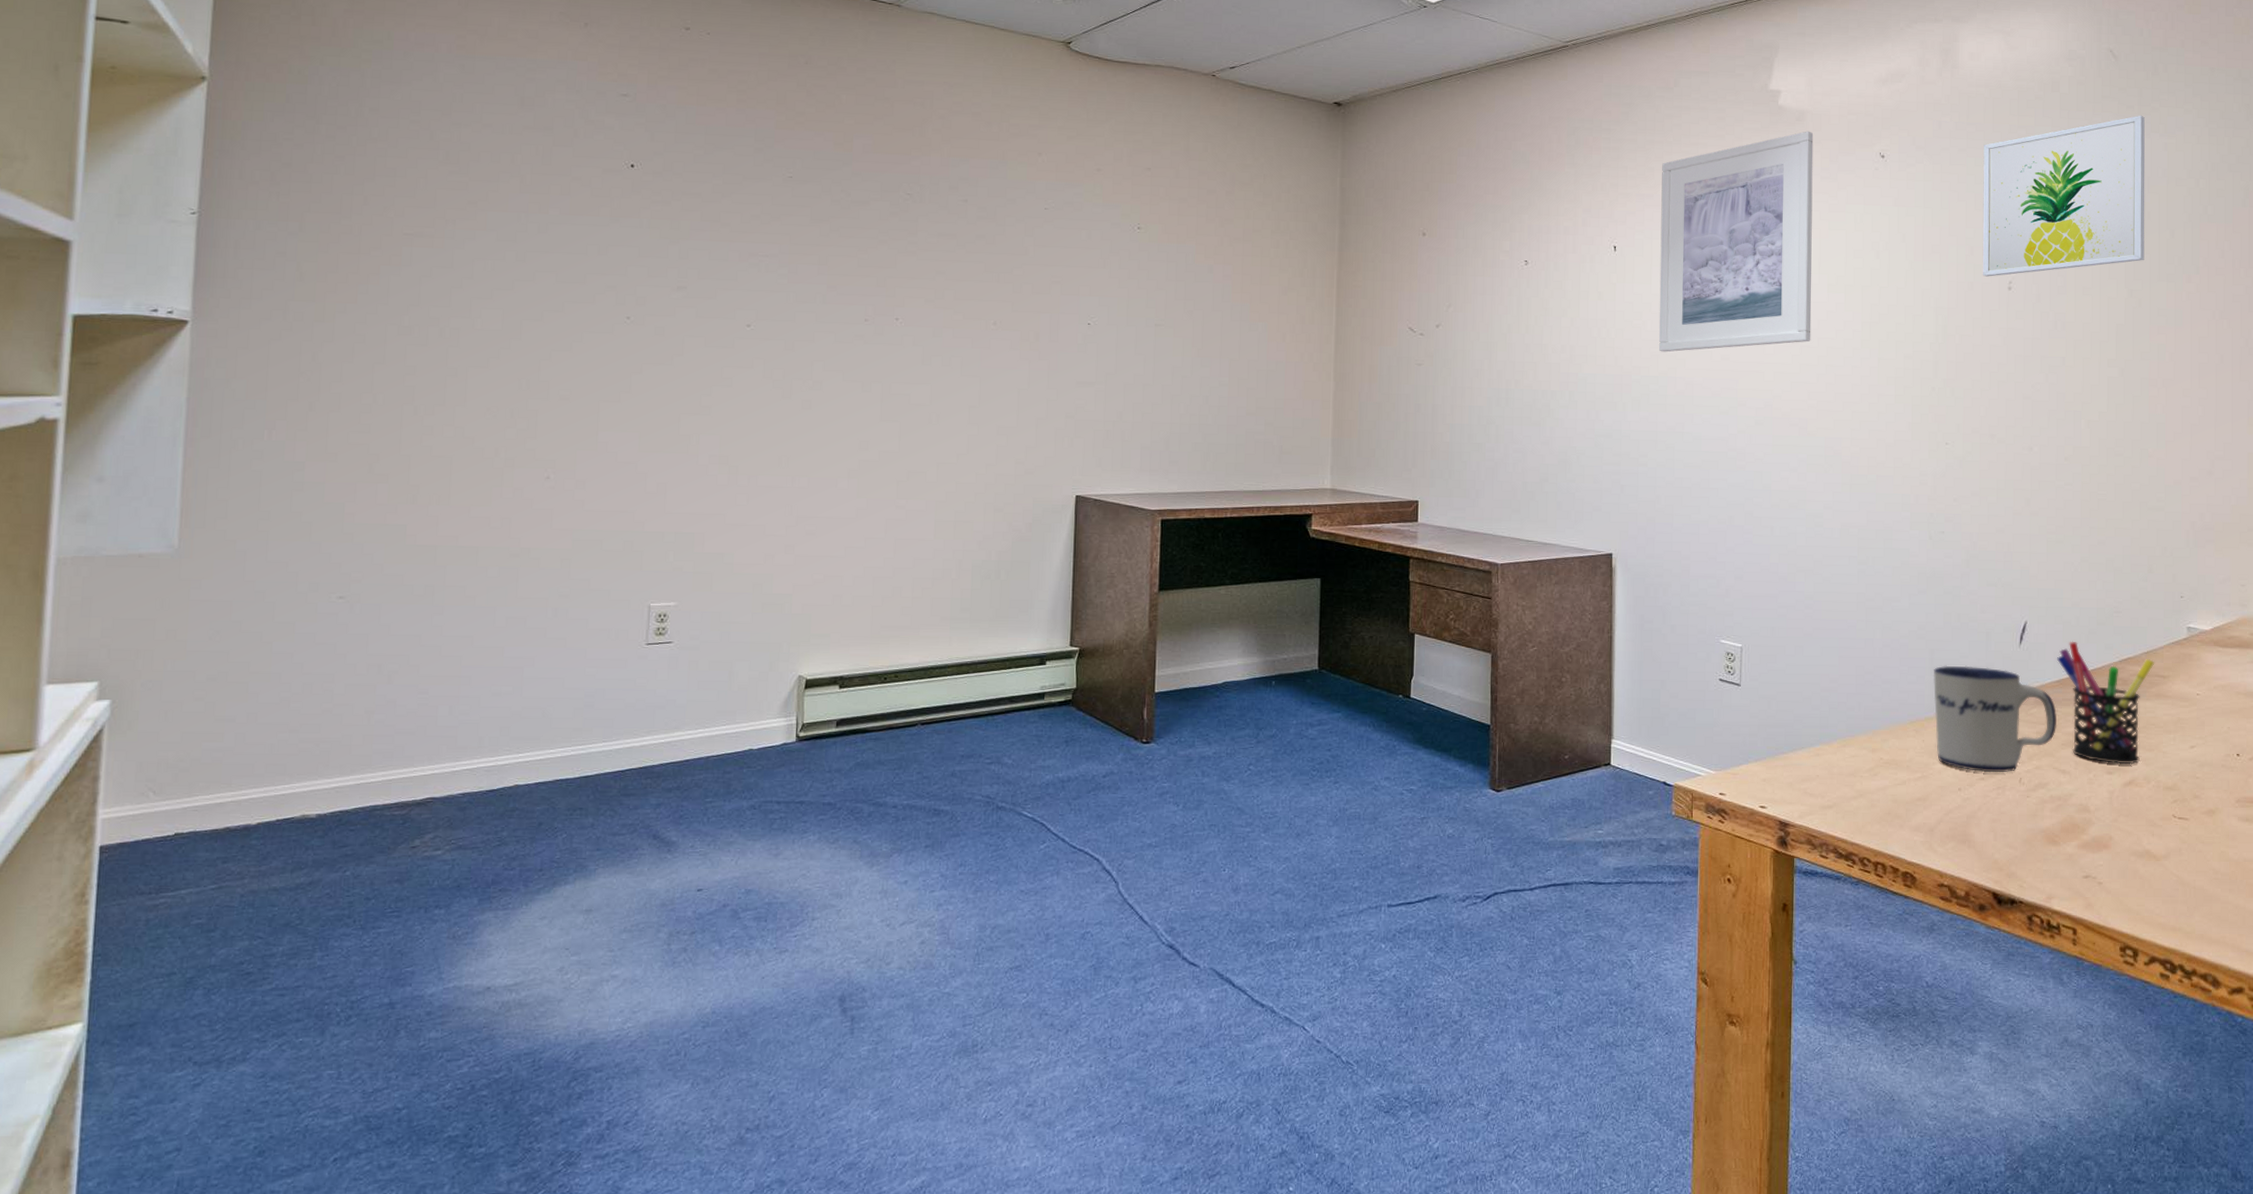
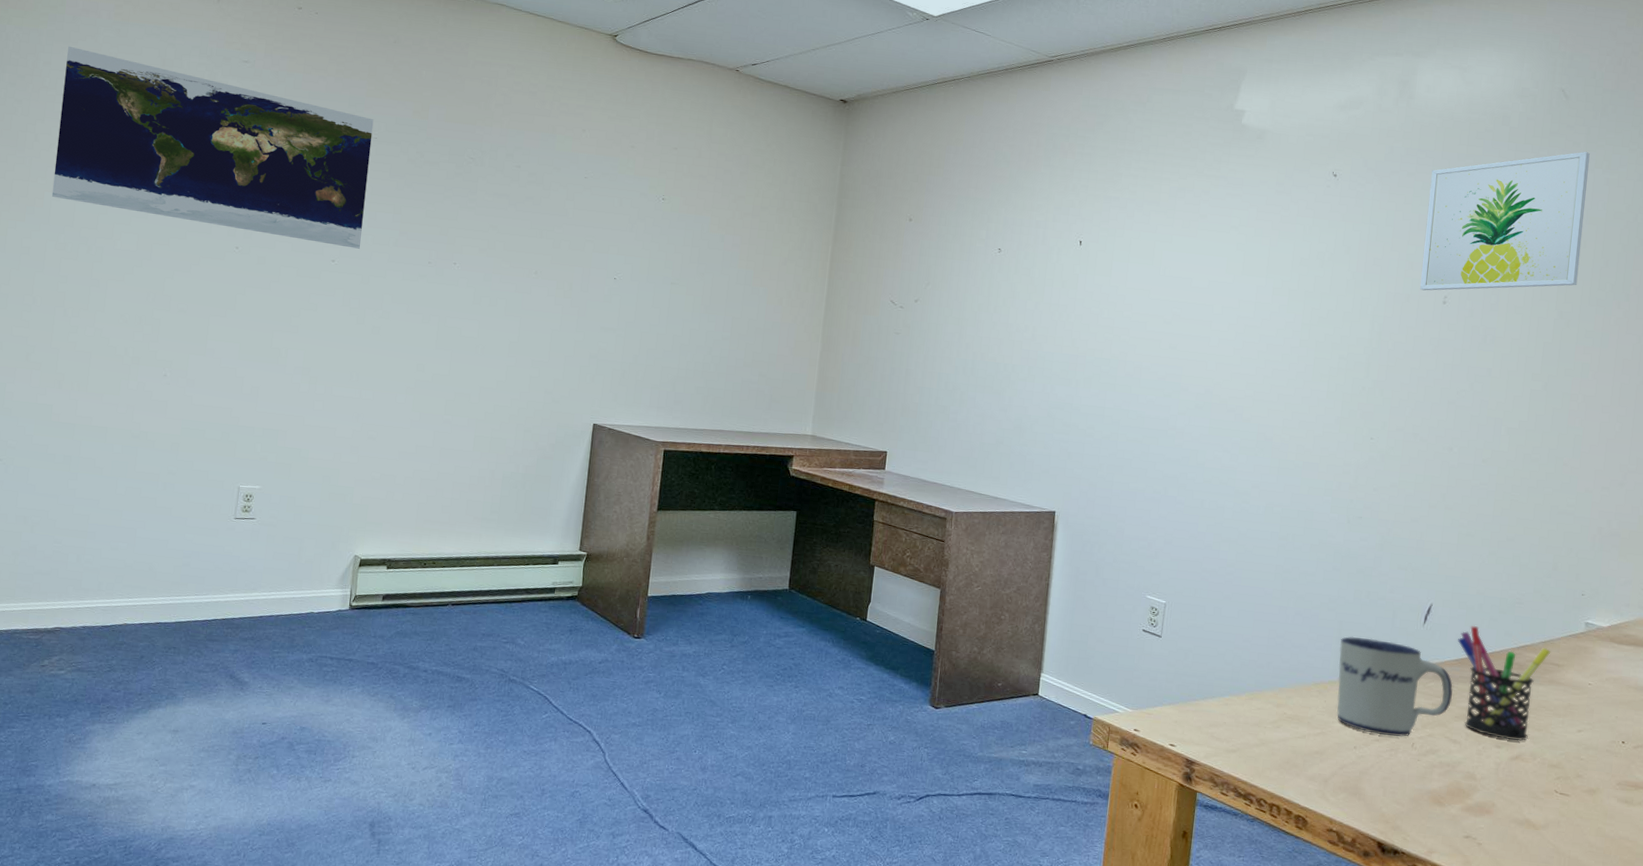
map: none [389,87,787,309] -> present [51,46,374,249]
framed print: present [1659,131,1814,352] -> none [1113,148,1272,338]

